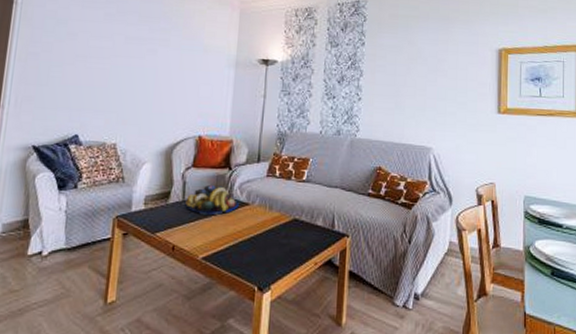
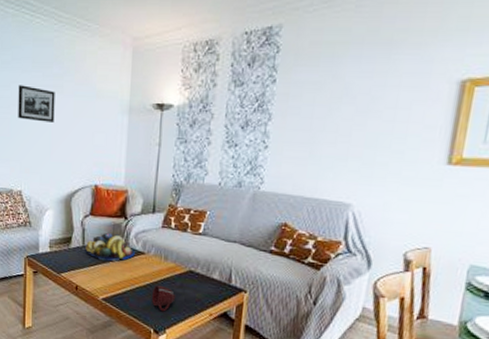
picture frame: none [118,37,161,74] -> present [18,85,55,122]
mug: none [255,236,281,266] -> present [151,284,176,312]

